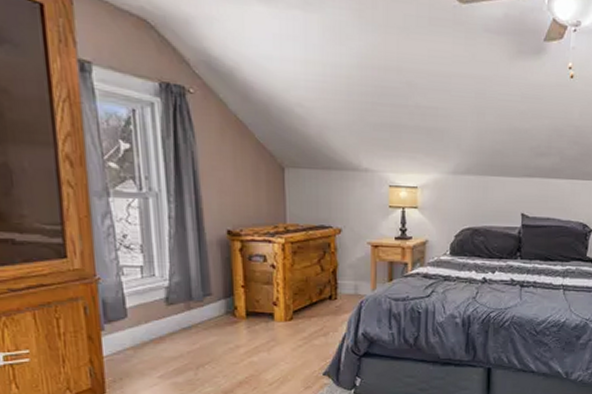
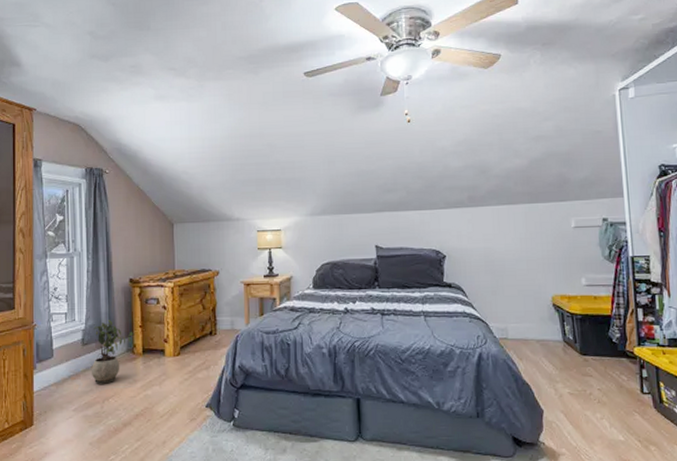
potted plant: none [180,277,234,351] -> present [92,320,133,385]

